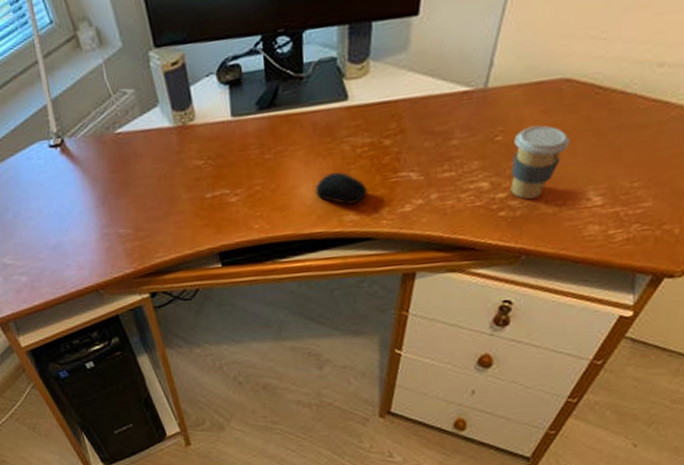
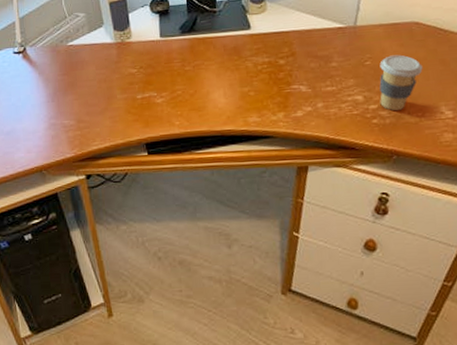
computer mouse: present [315,172,368,205] -> none [225,83,267,109]

